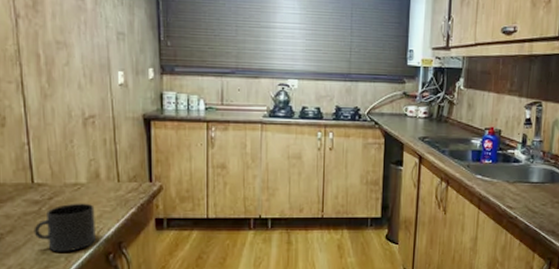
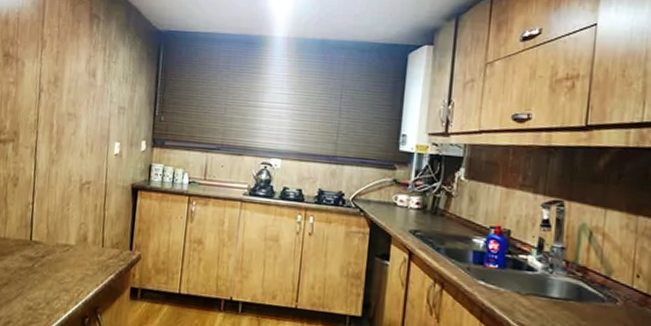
mug: present [34,203,96,252] -> none [25,263,79,311]

